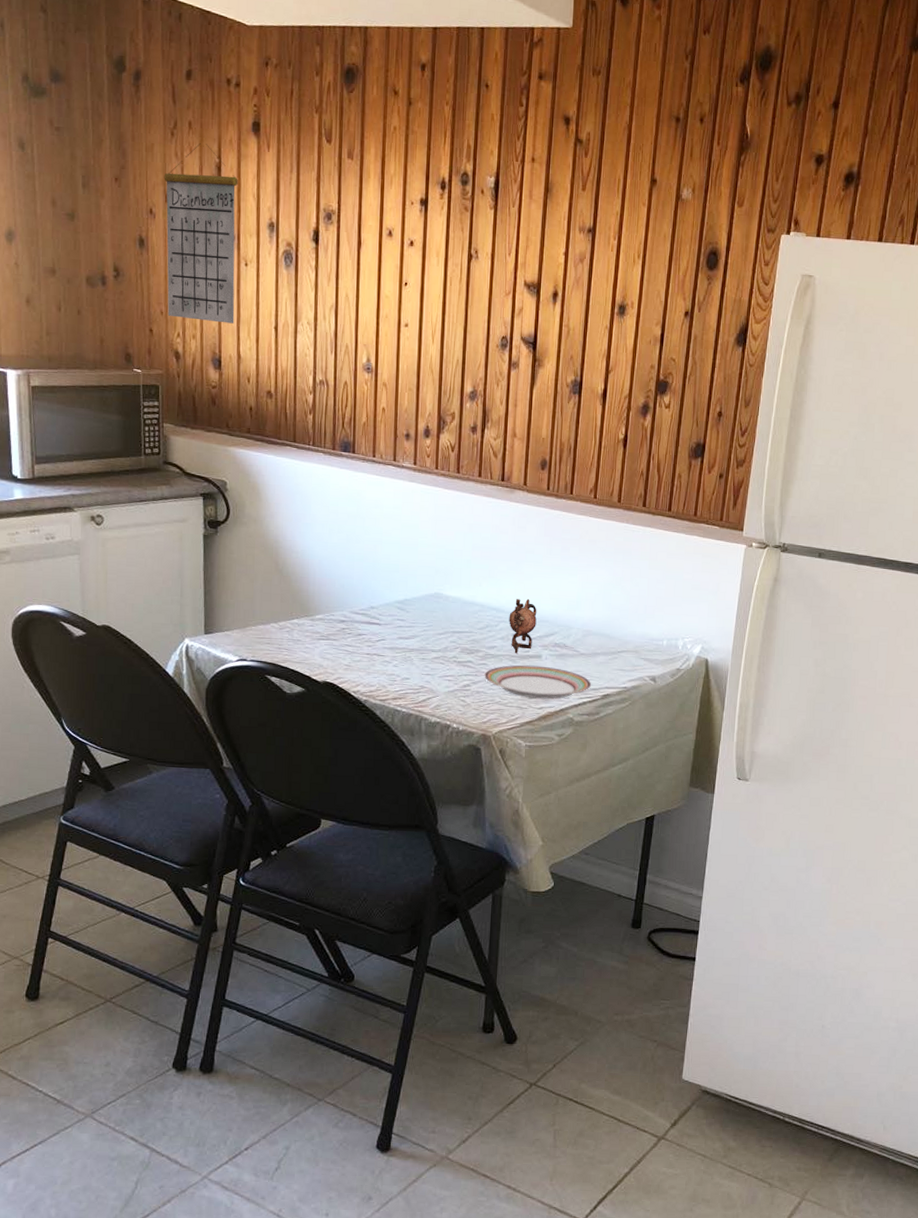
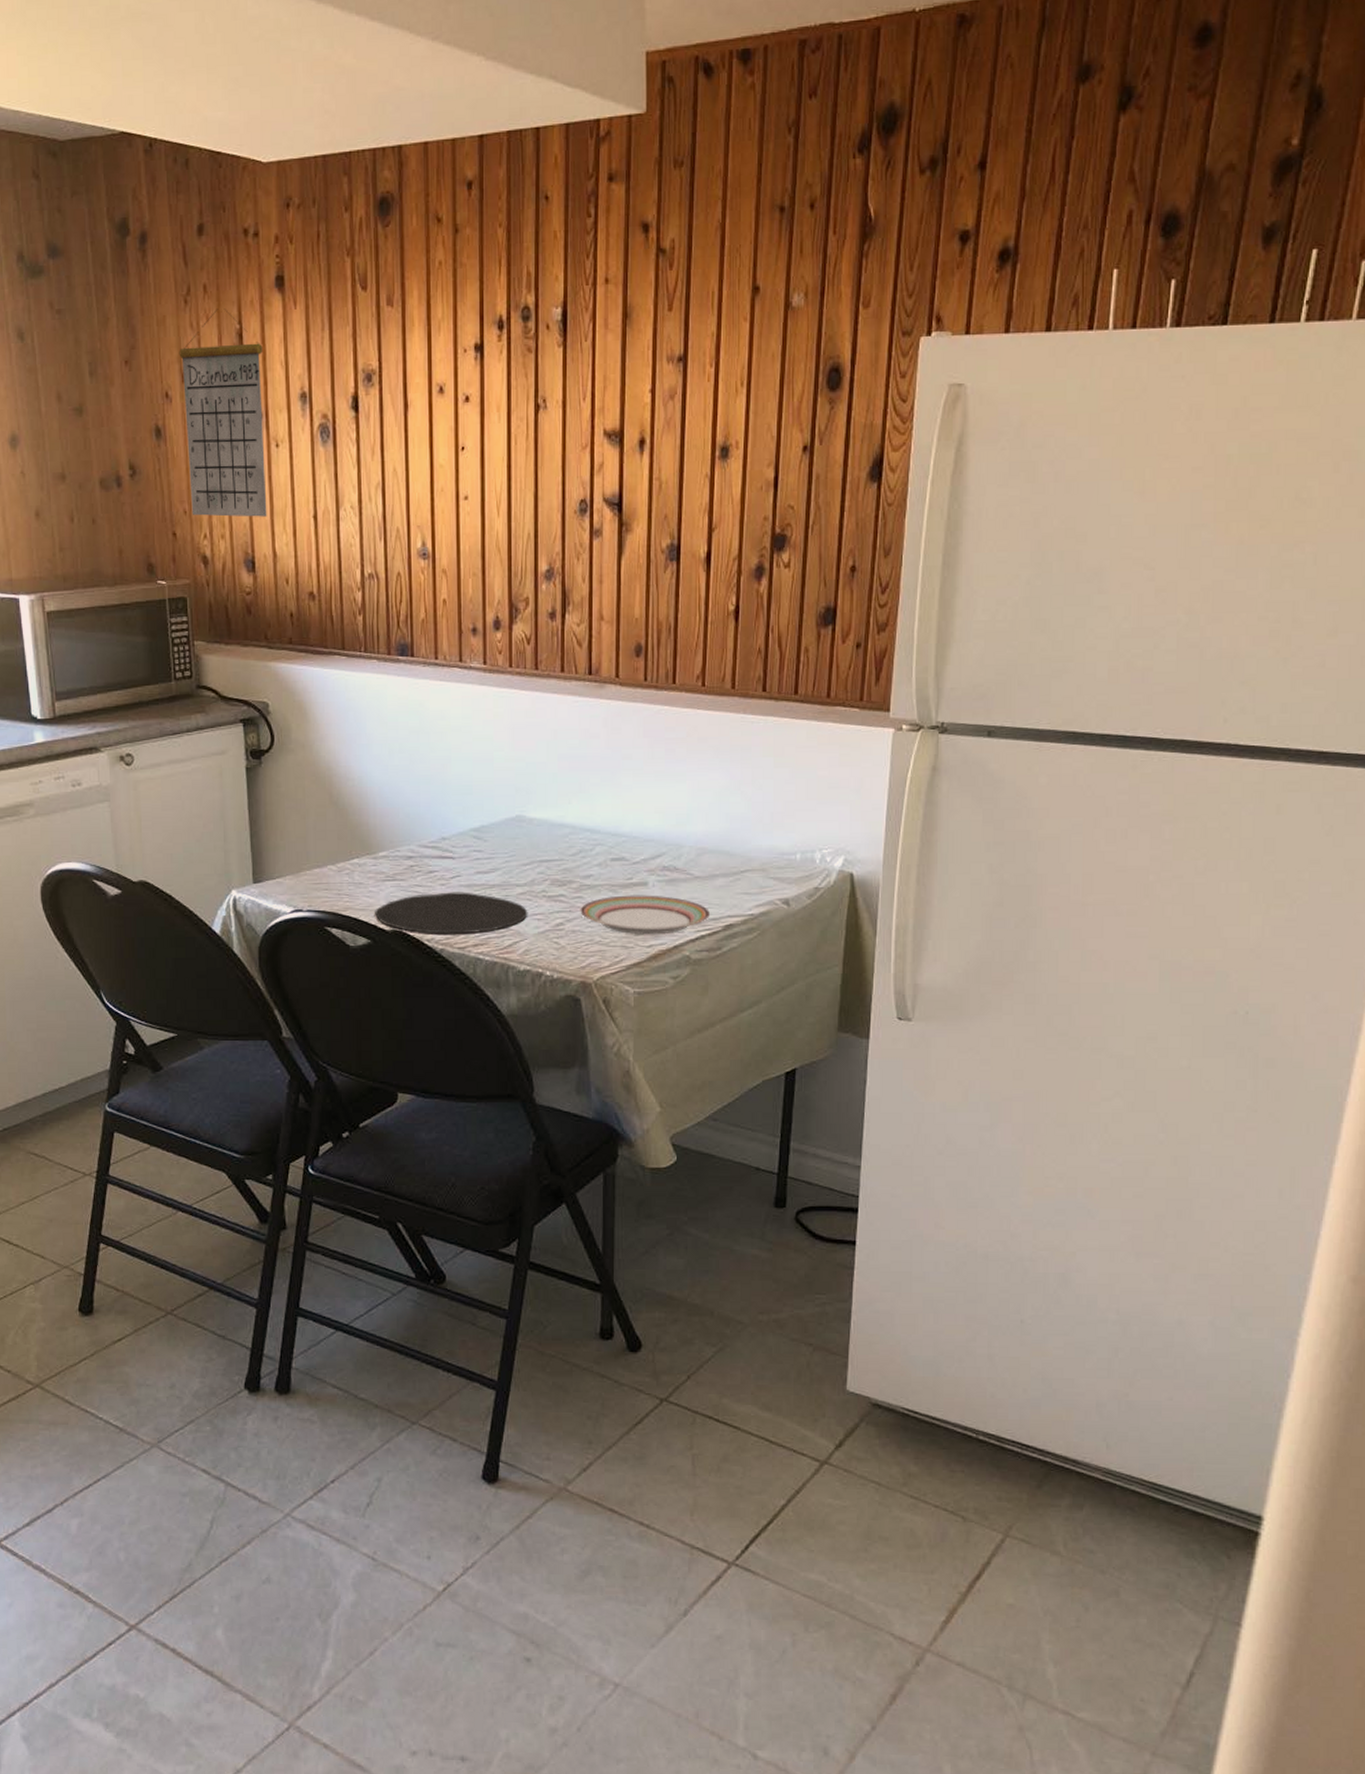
plate: none [310,652,441,689] -> present [375,892,528,934]
teapot: present [509,598,537,653] -> none [606,814,640,882]

